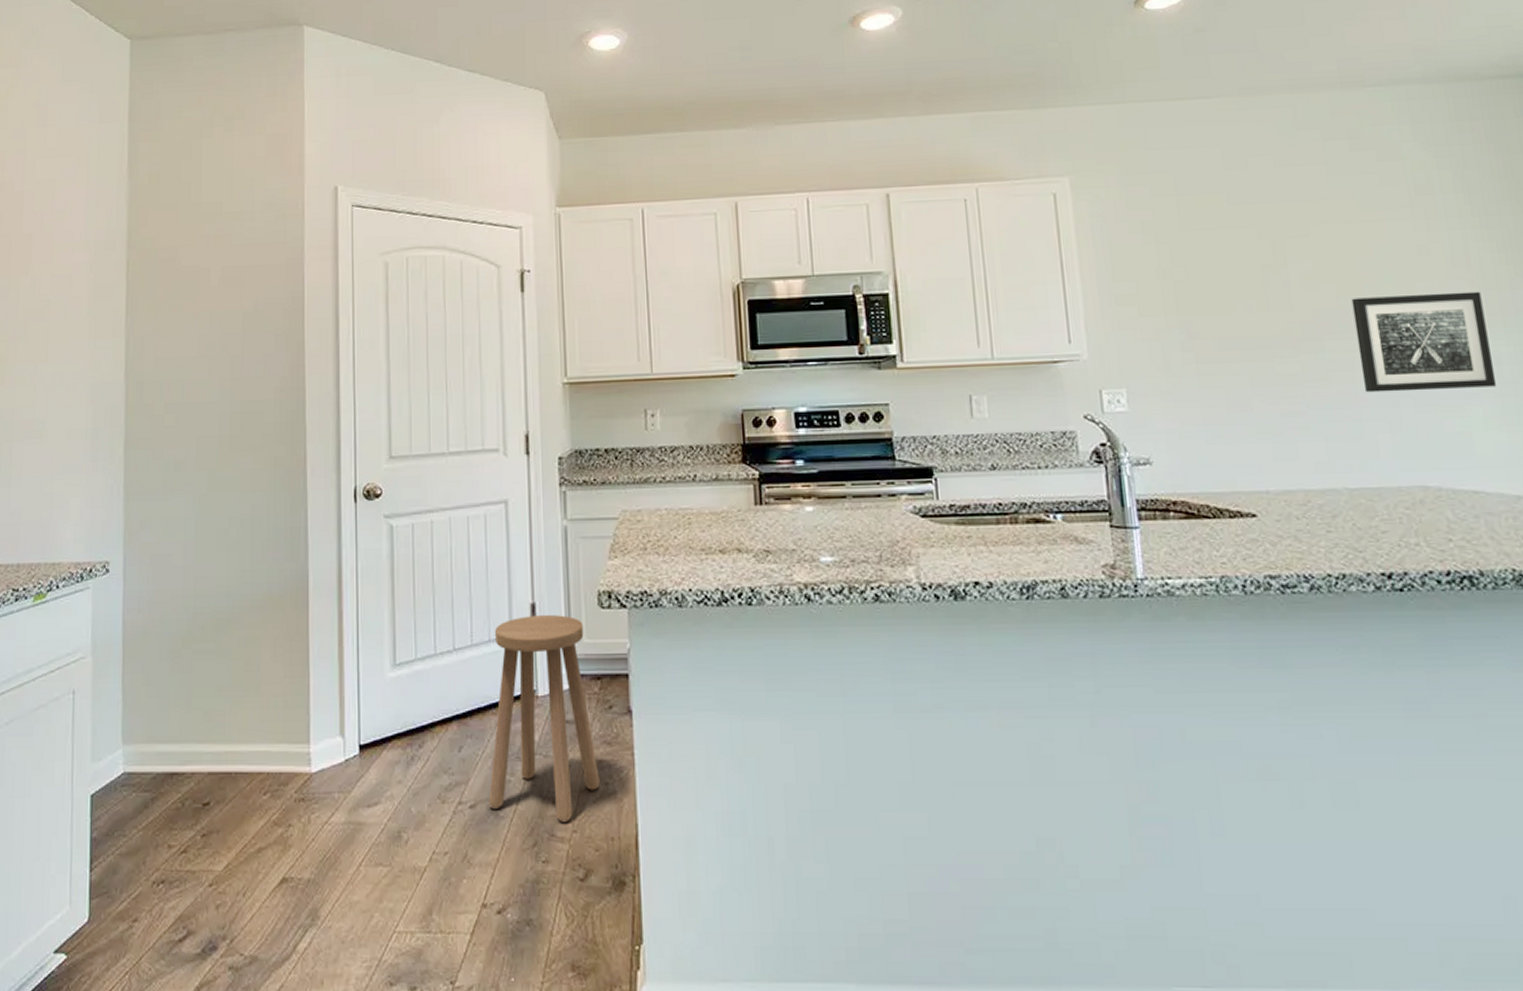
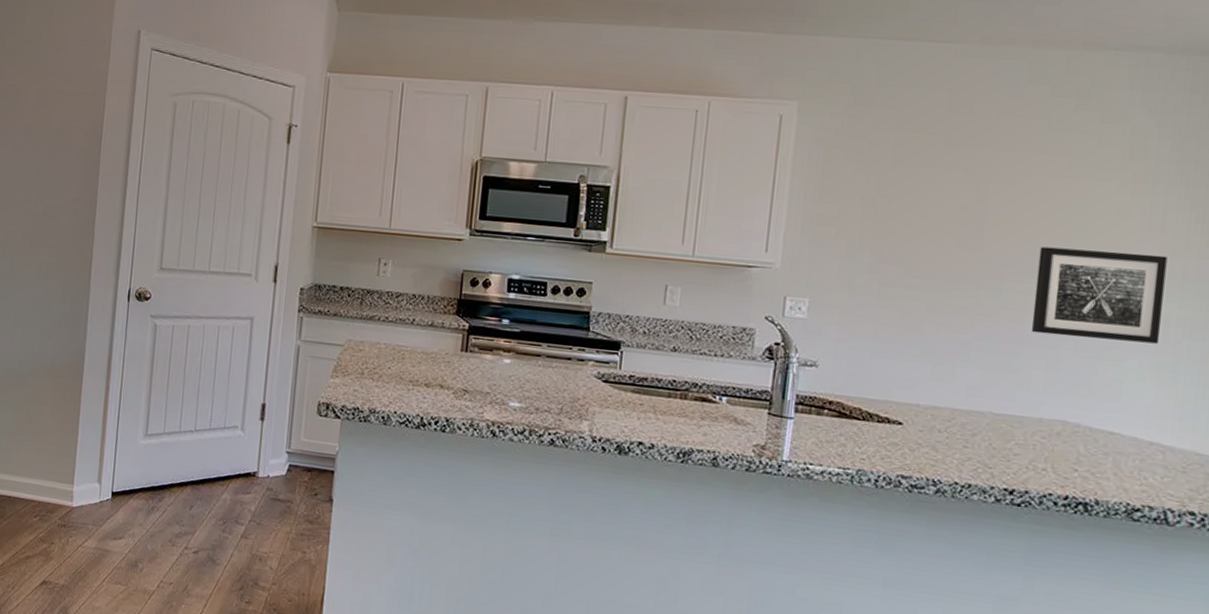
stool: present [488,615,600,822] -> none [208,412,303,576]

